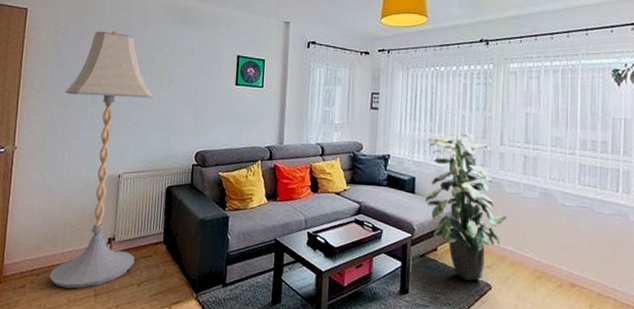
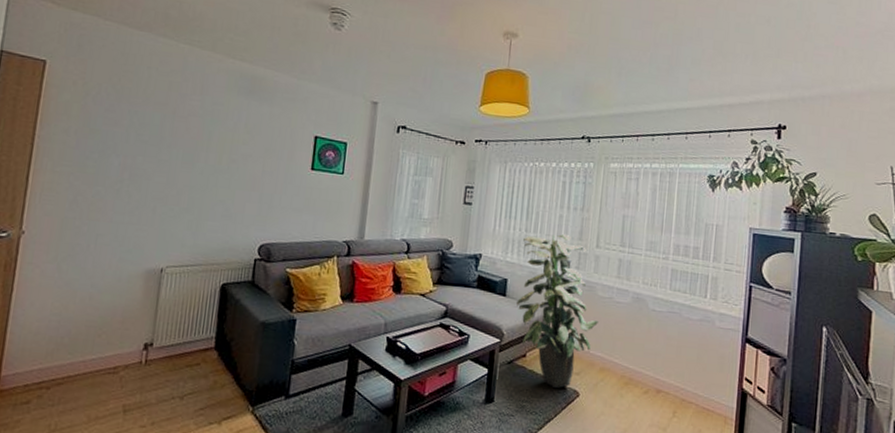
floor lamp: present [50,30,154,289] -> none [64,95,210,404]

